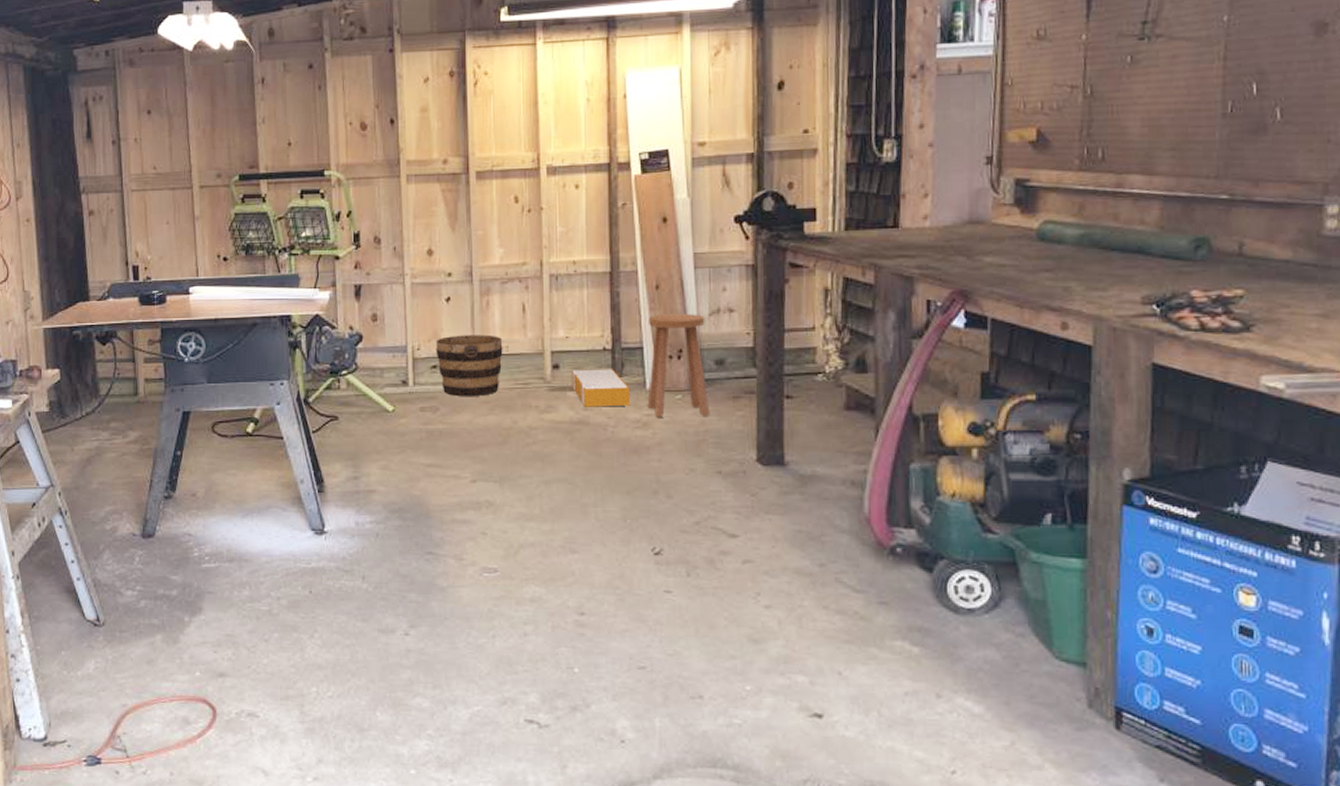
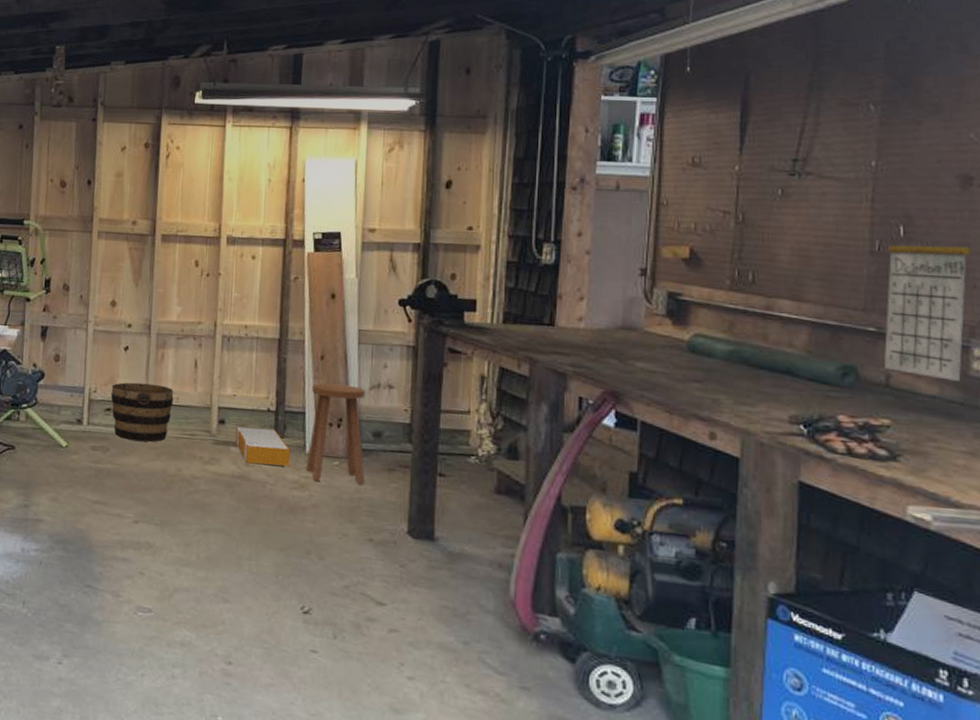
calendar: none [1237,69,1326,242] -> present [884,215,972,381]

